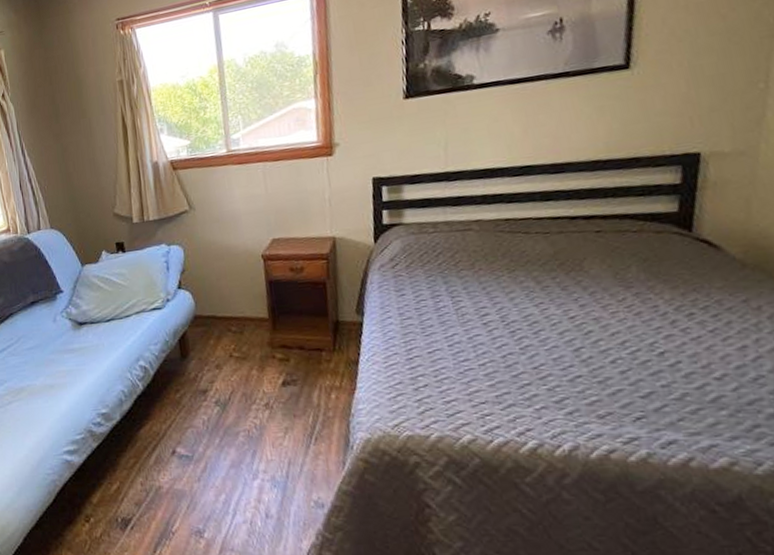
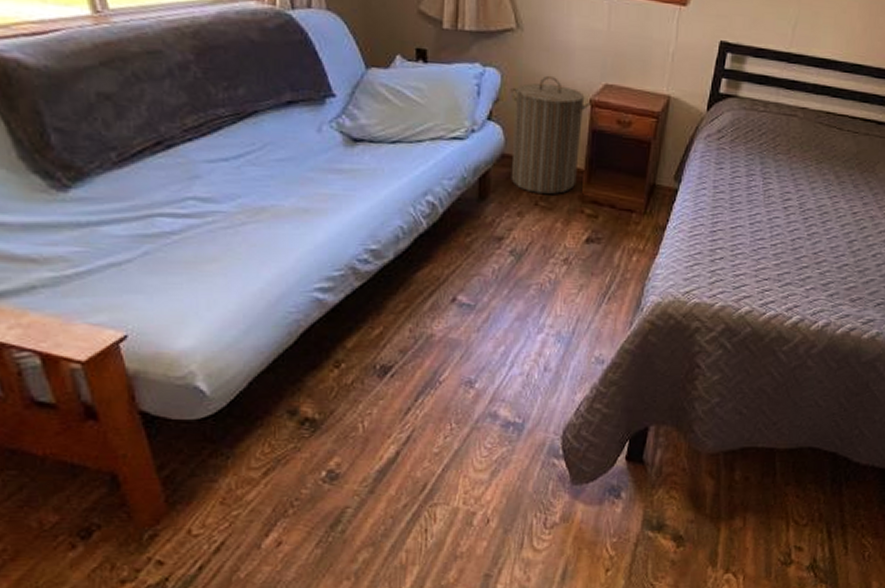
laundry hamper: none [193,241,264,346] -> present [510,75,591,194]

